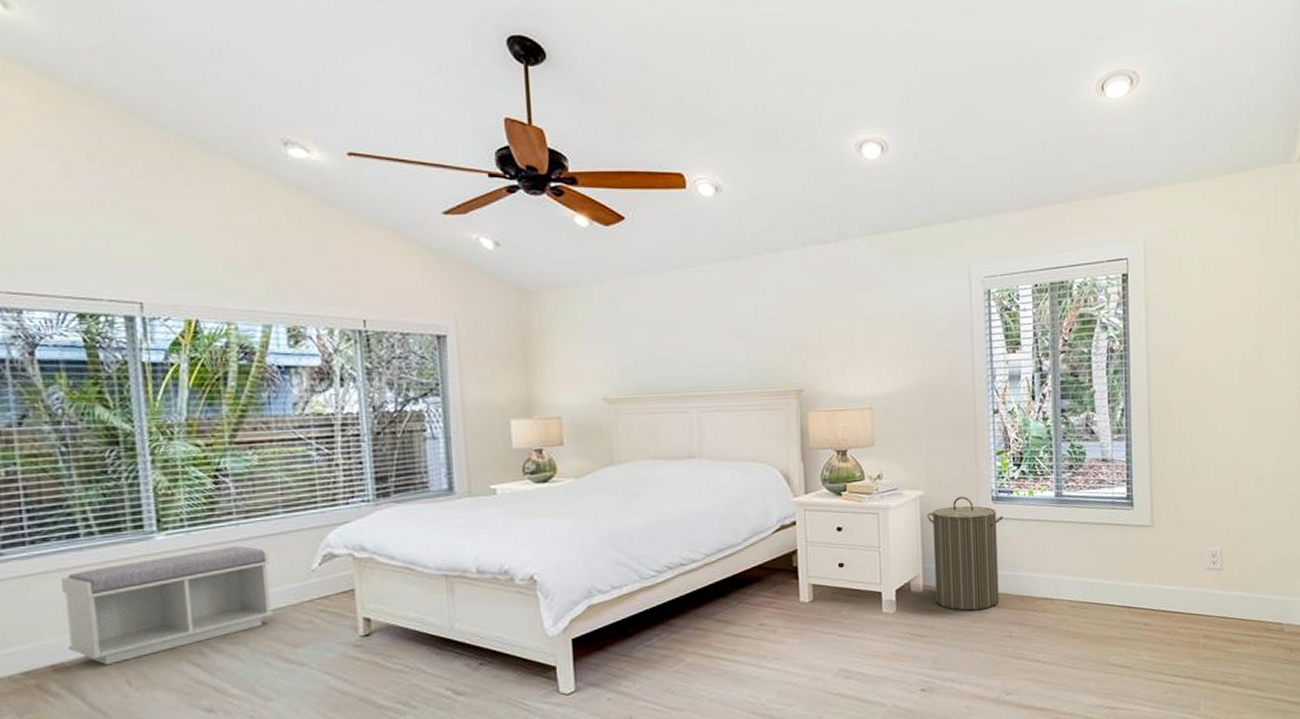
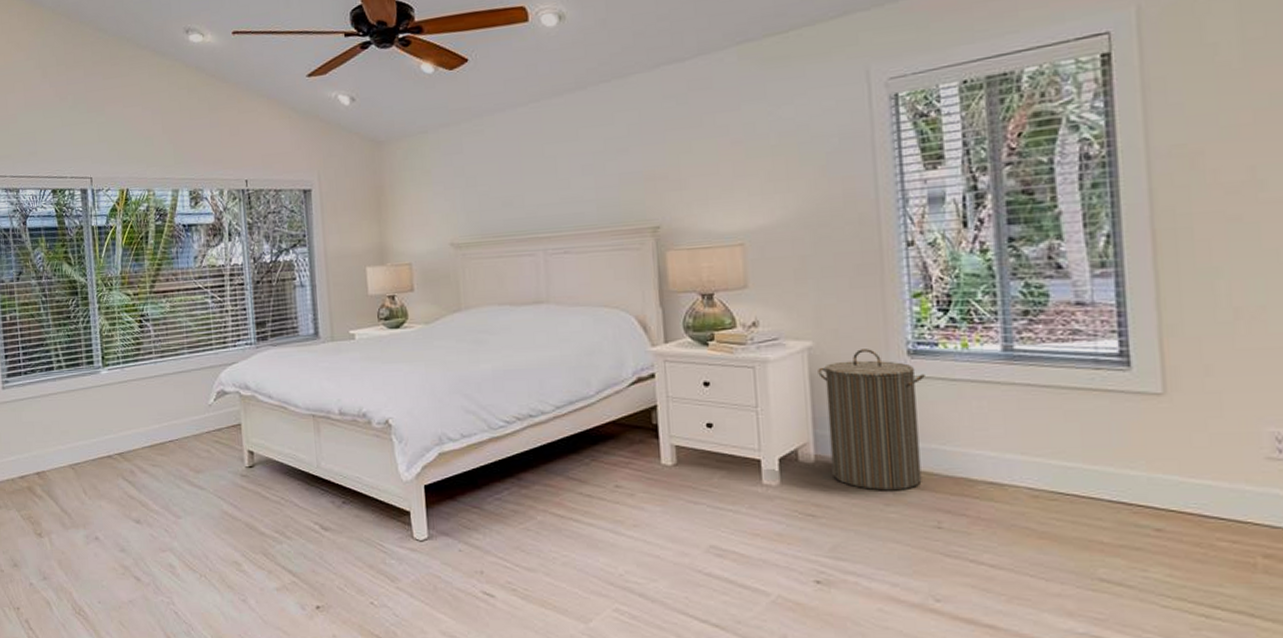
bench: present [61,545,274,666] -> none [43,381,182,476]

